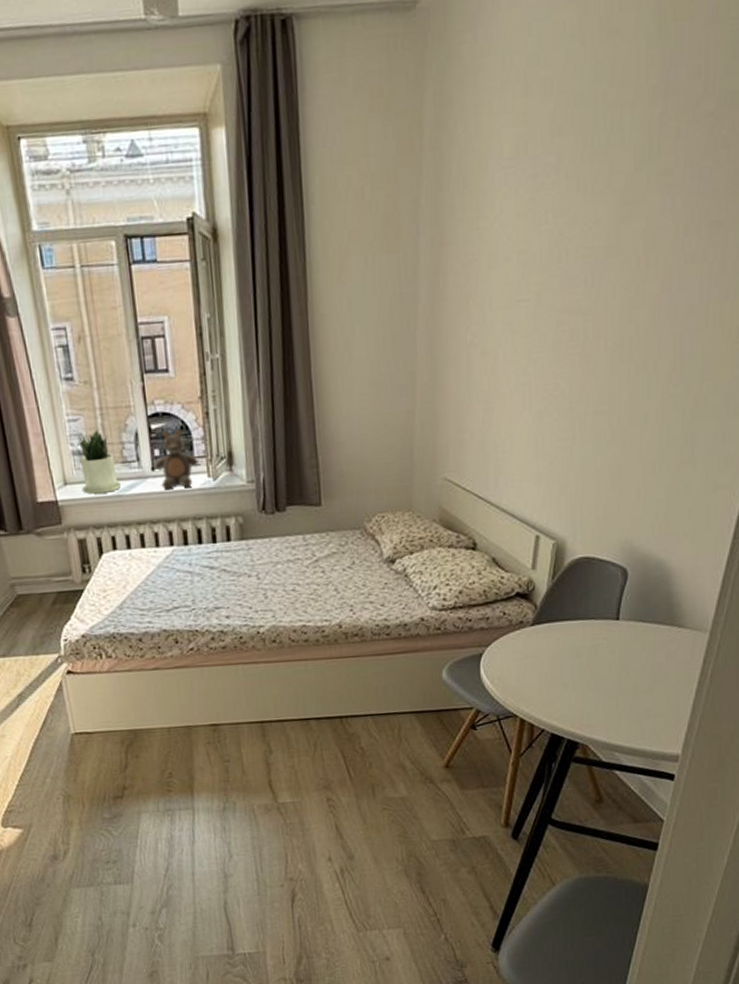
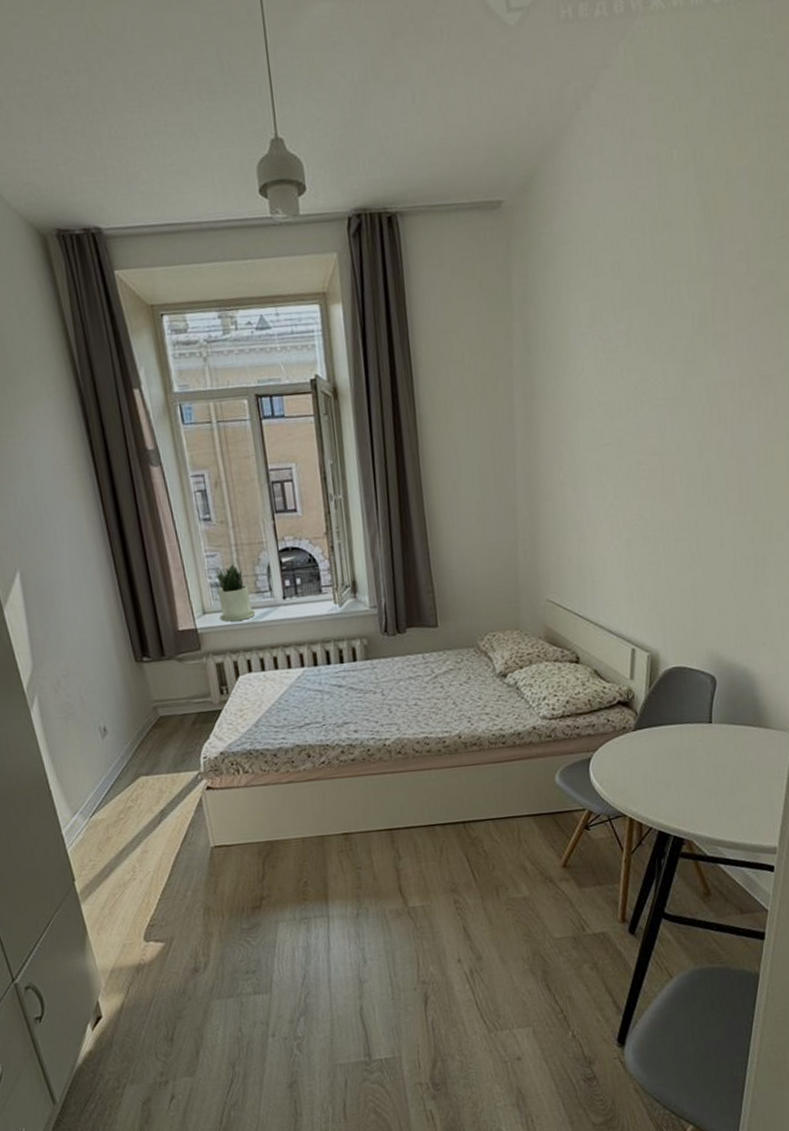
teddy bear: present [154,428,199,490] -> none [286,561,326,617]

